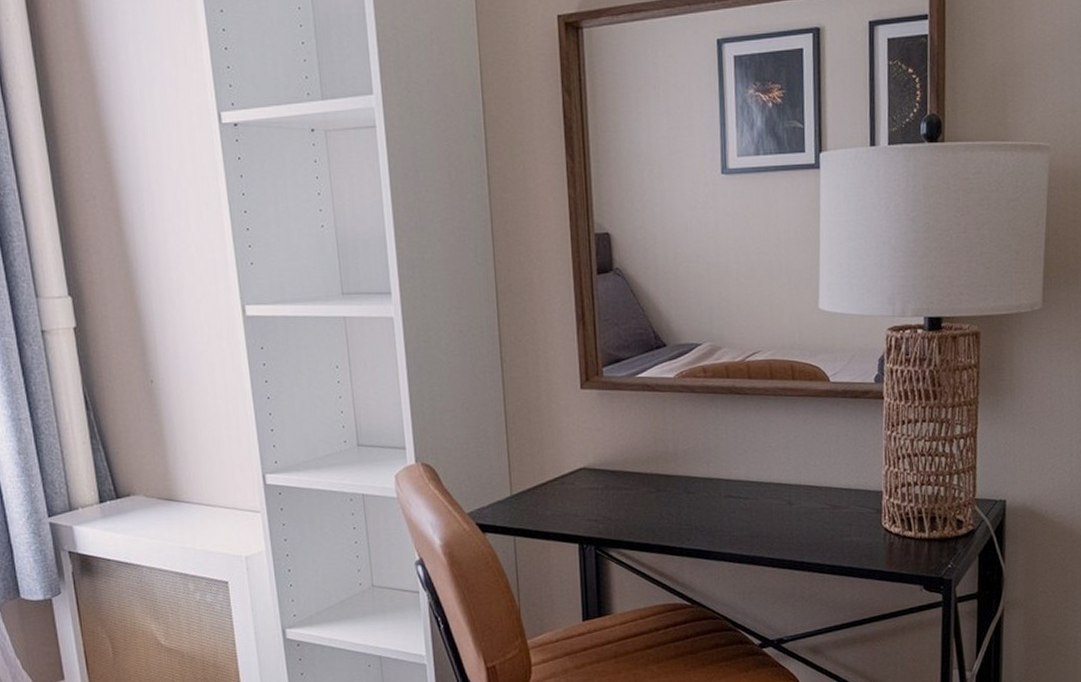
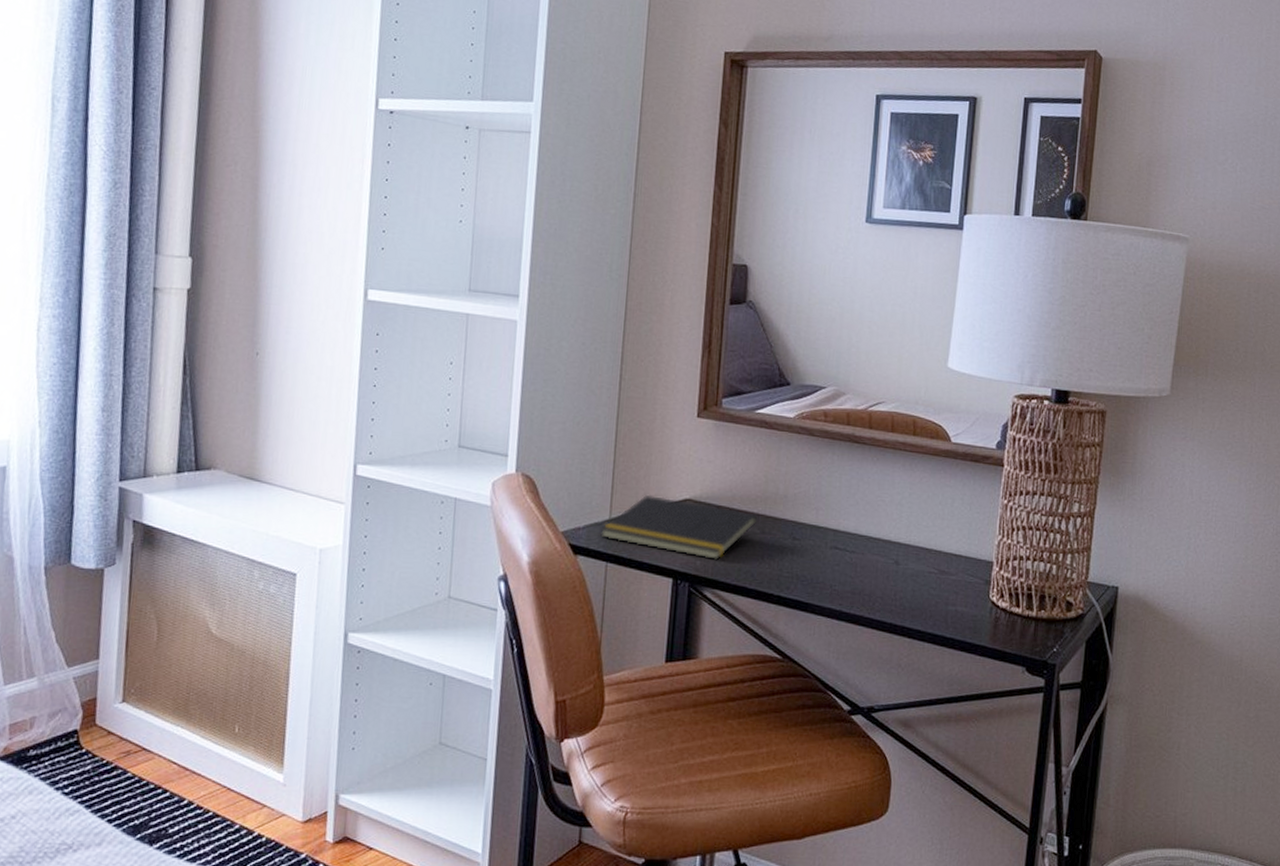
notepad: none [504,468,652,523] -> present [600,494,758,561]

